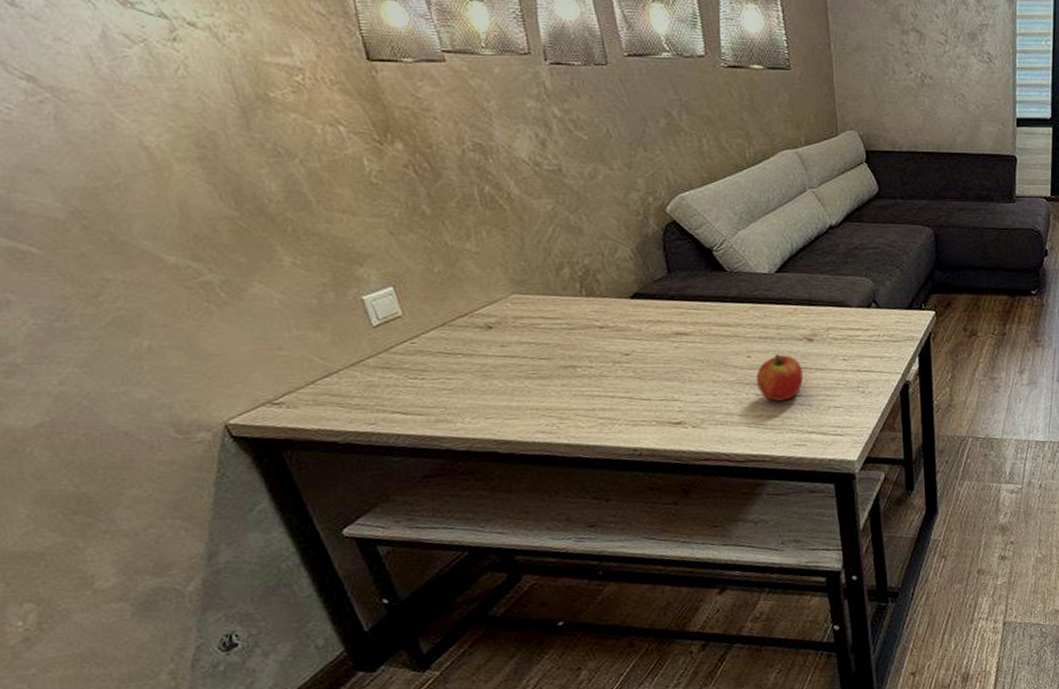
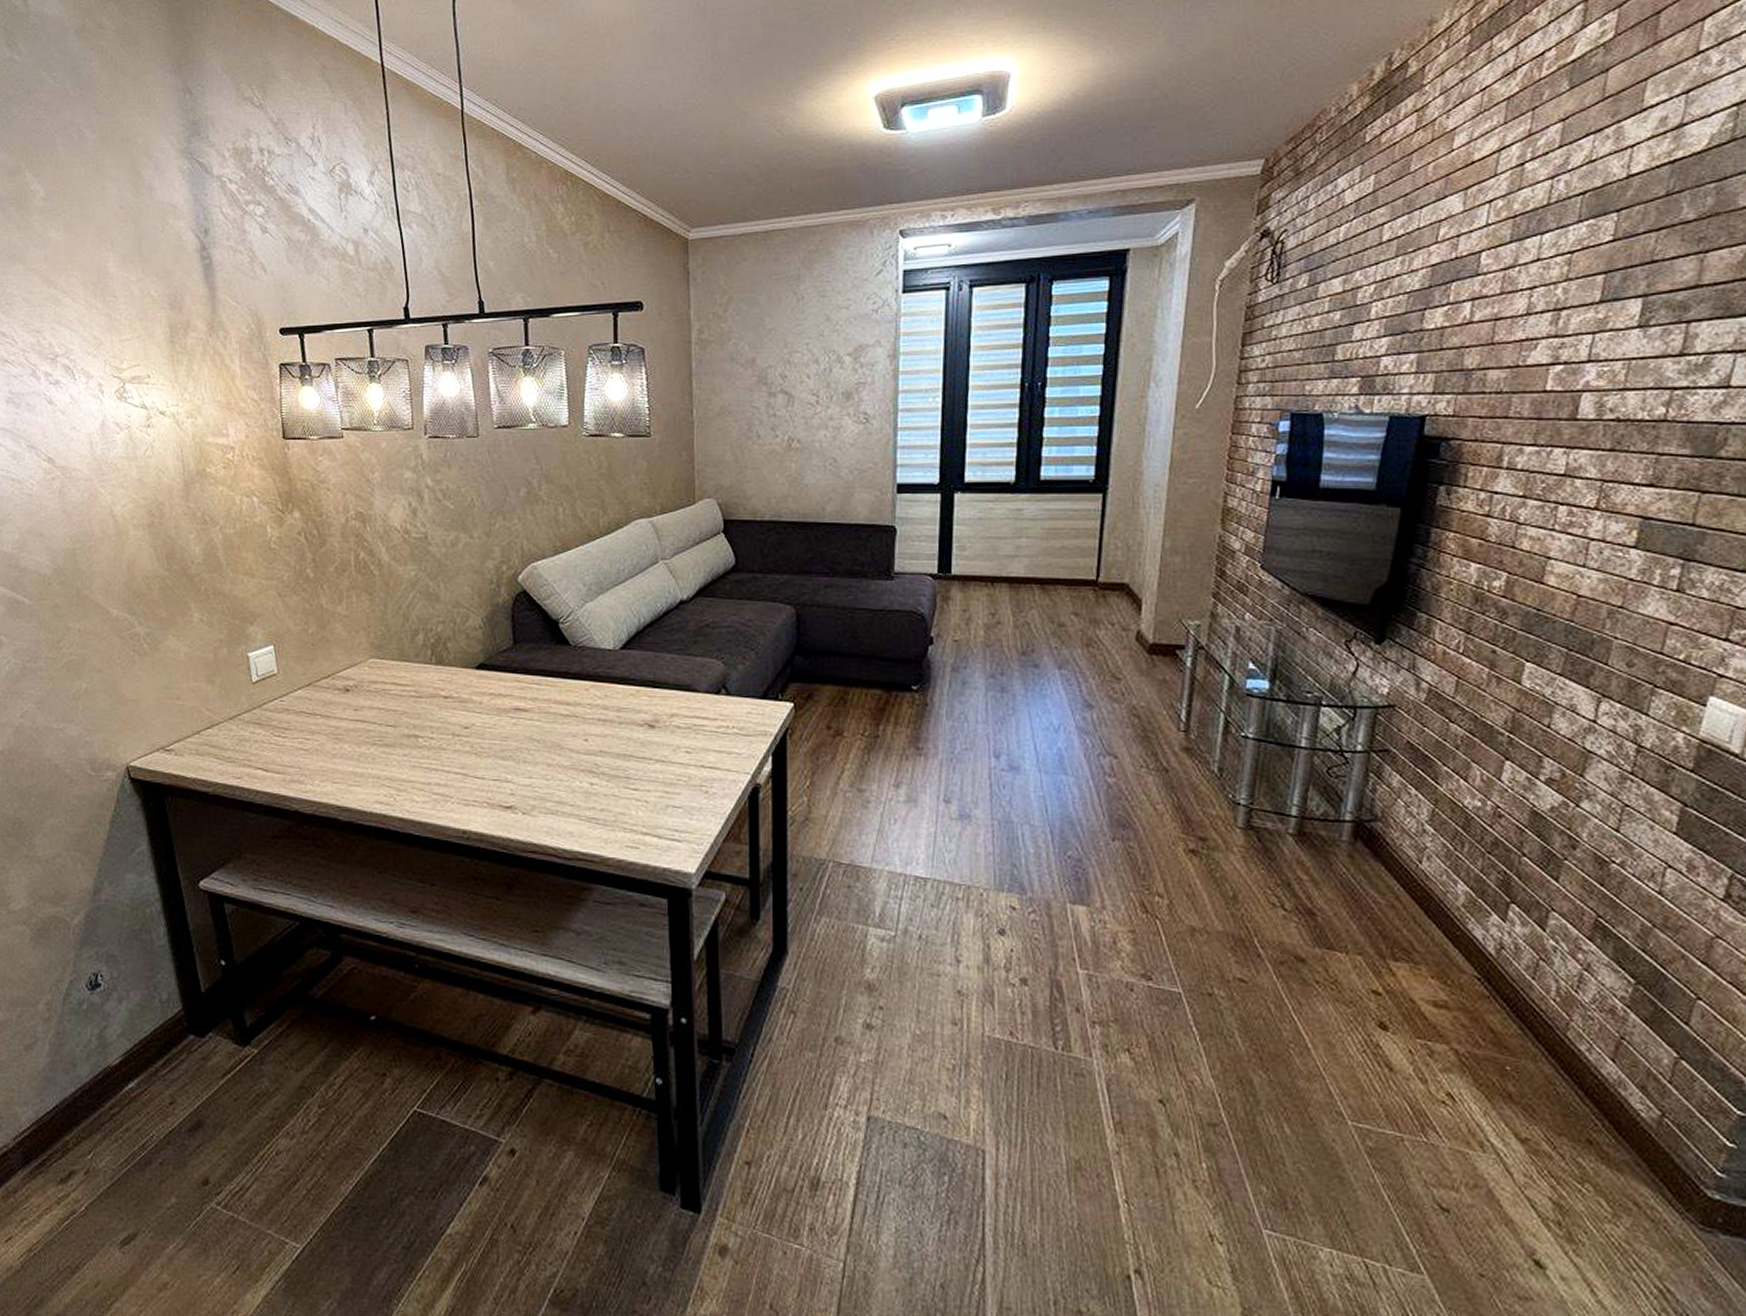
apple: present [756,354,804,402] -> none [591,739,642,794]

